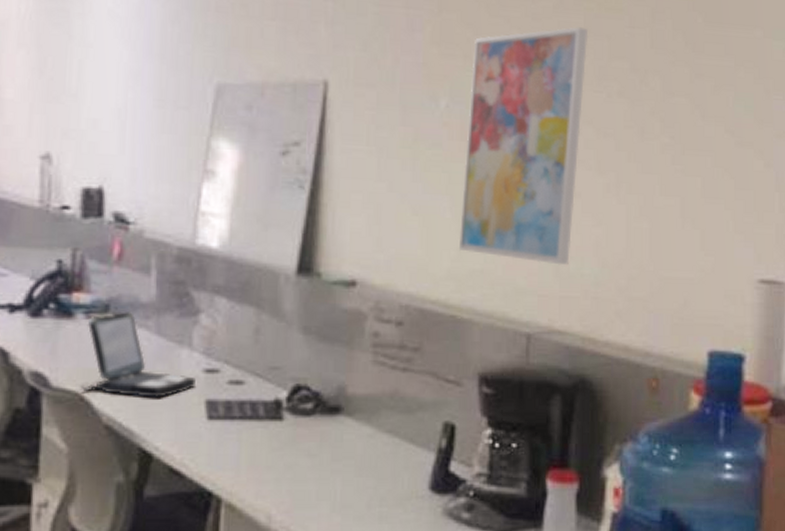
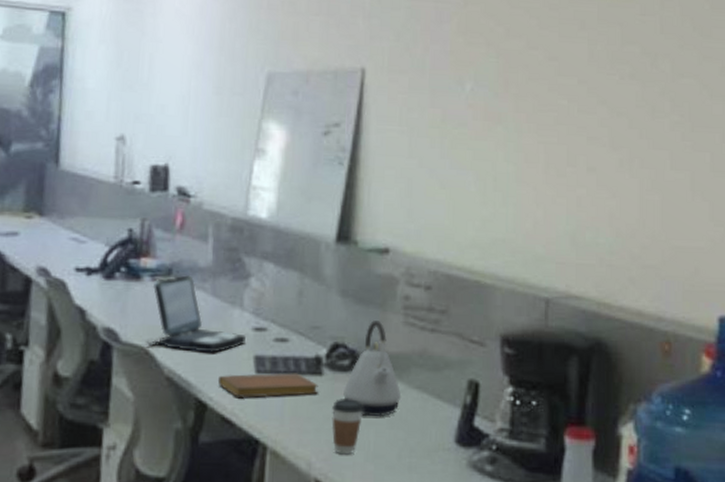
notebook: none [164,418,279,448] -> present [217,373,318,399]
coffee cup: none [293,445,328,506] -> present [331,399,363,455]
kettle: none [306,360,371,464] -> present [343,320,402,417]
wall art: present [459,27,589,266] -> none [483,15,602,235]

